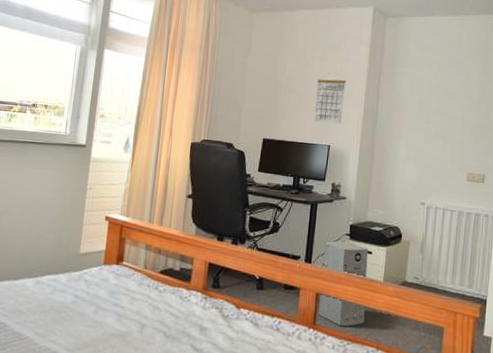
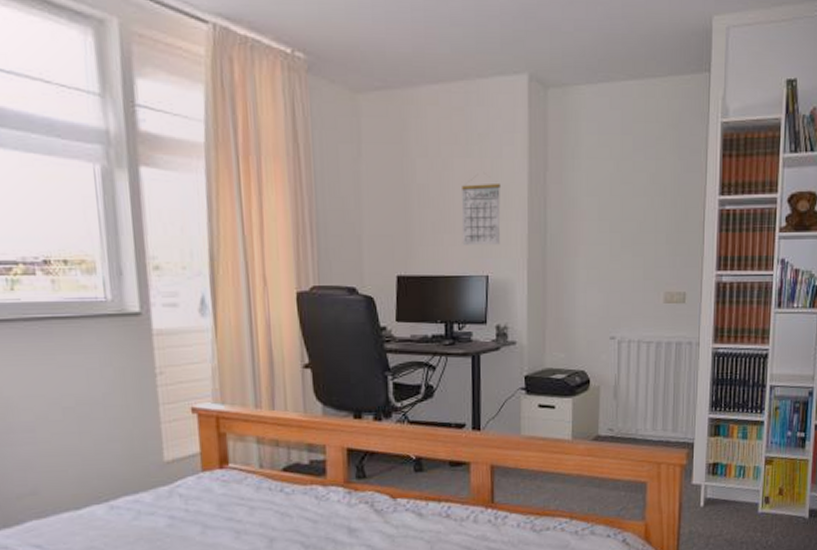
air purifier: present [319,241,369,327] -> none [494,397,553,500]

